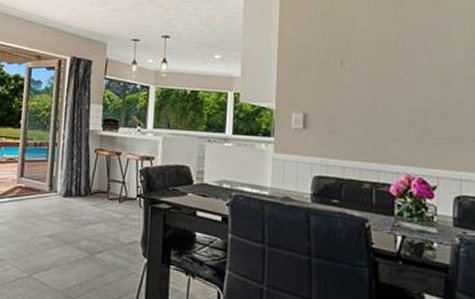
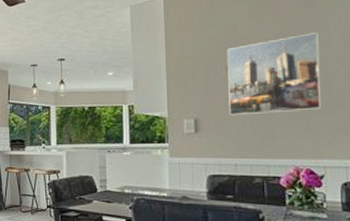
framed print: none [341,33,440,115] -> present [227,32,321,116]

